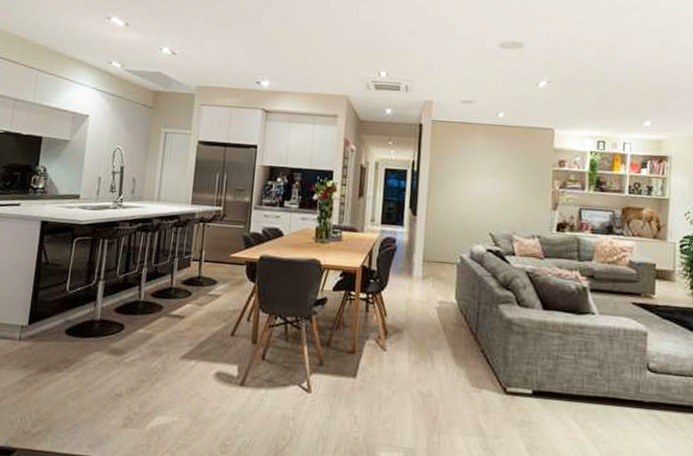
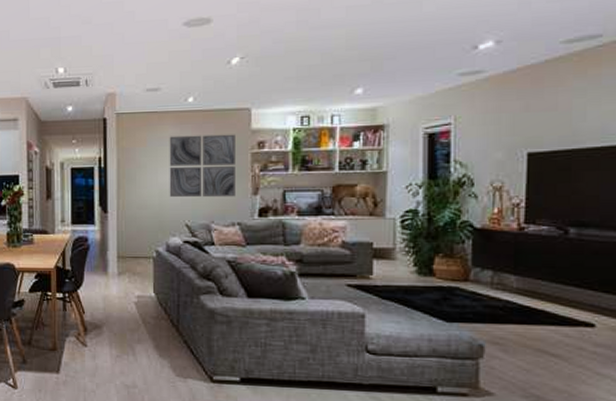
wall art: none [476,147,539,211] -> present [169,134,236,198]

